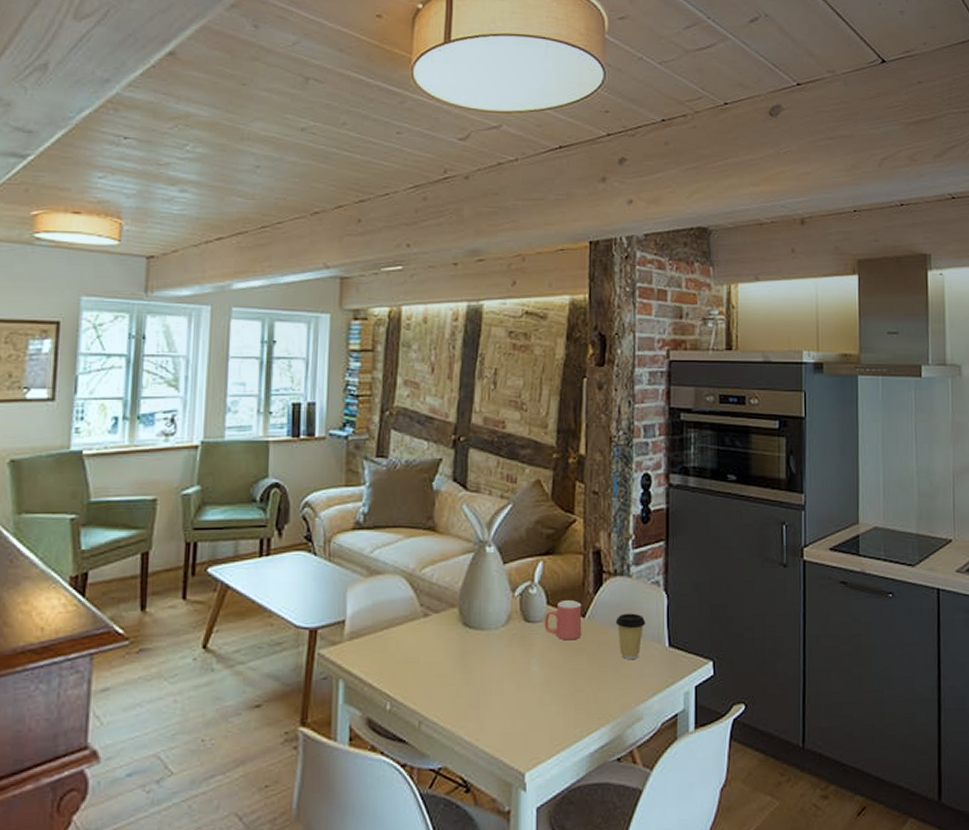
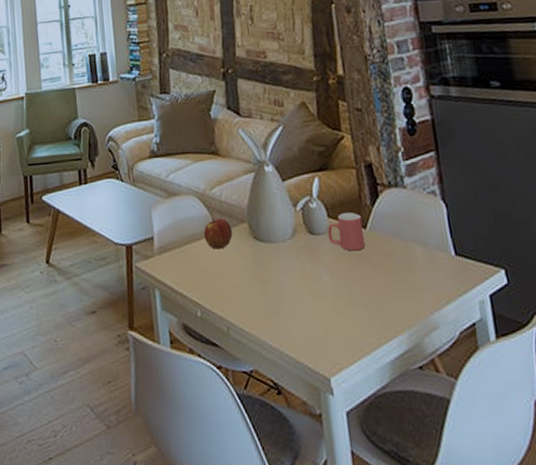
apple: none [407,601,440,636] -> present [204,218,233,249]
coffee cup: present [615,613,646,660] -> none [396,223,428,269]

